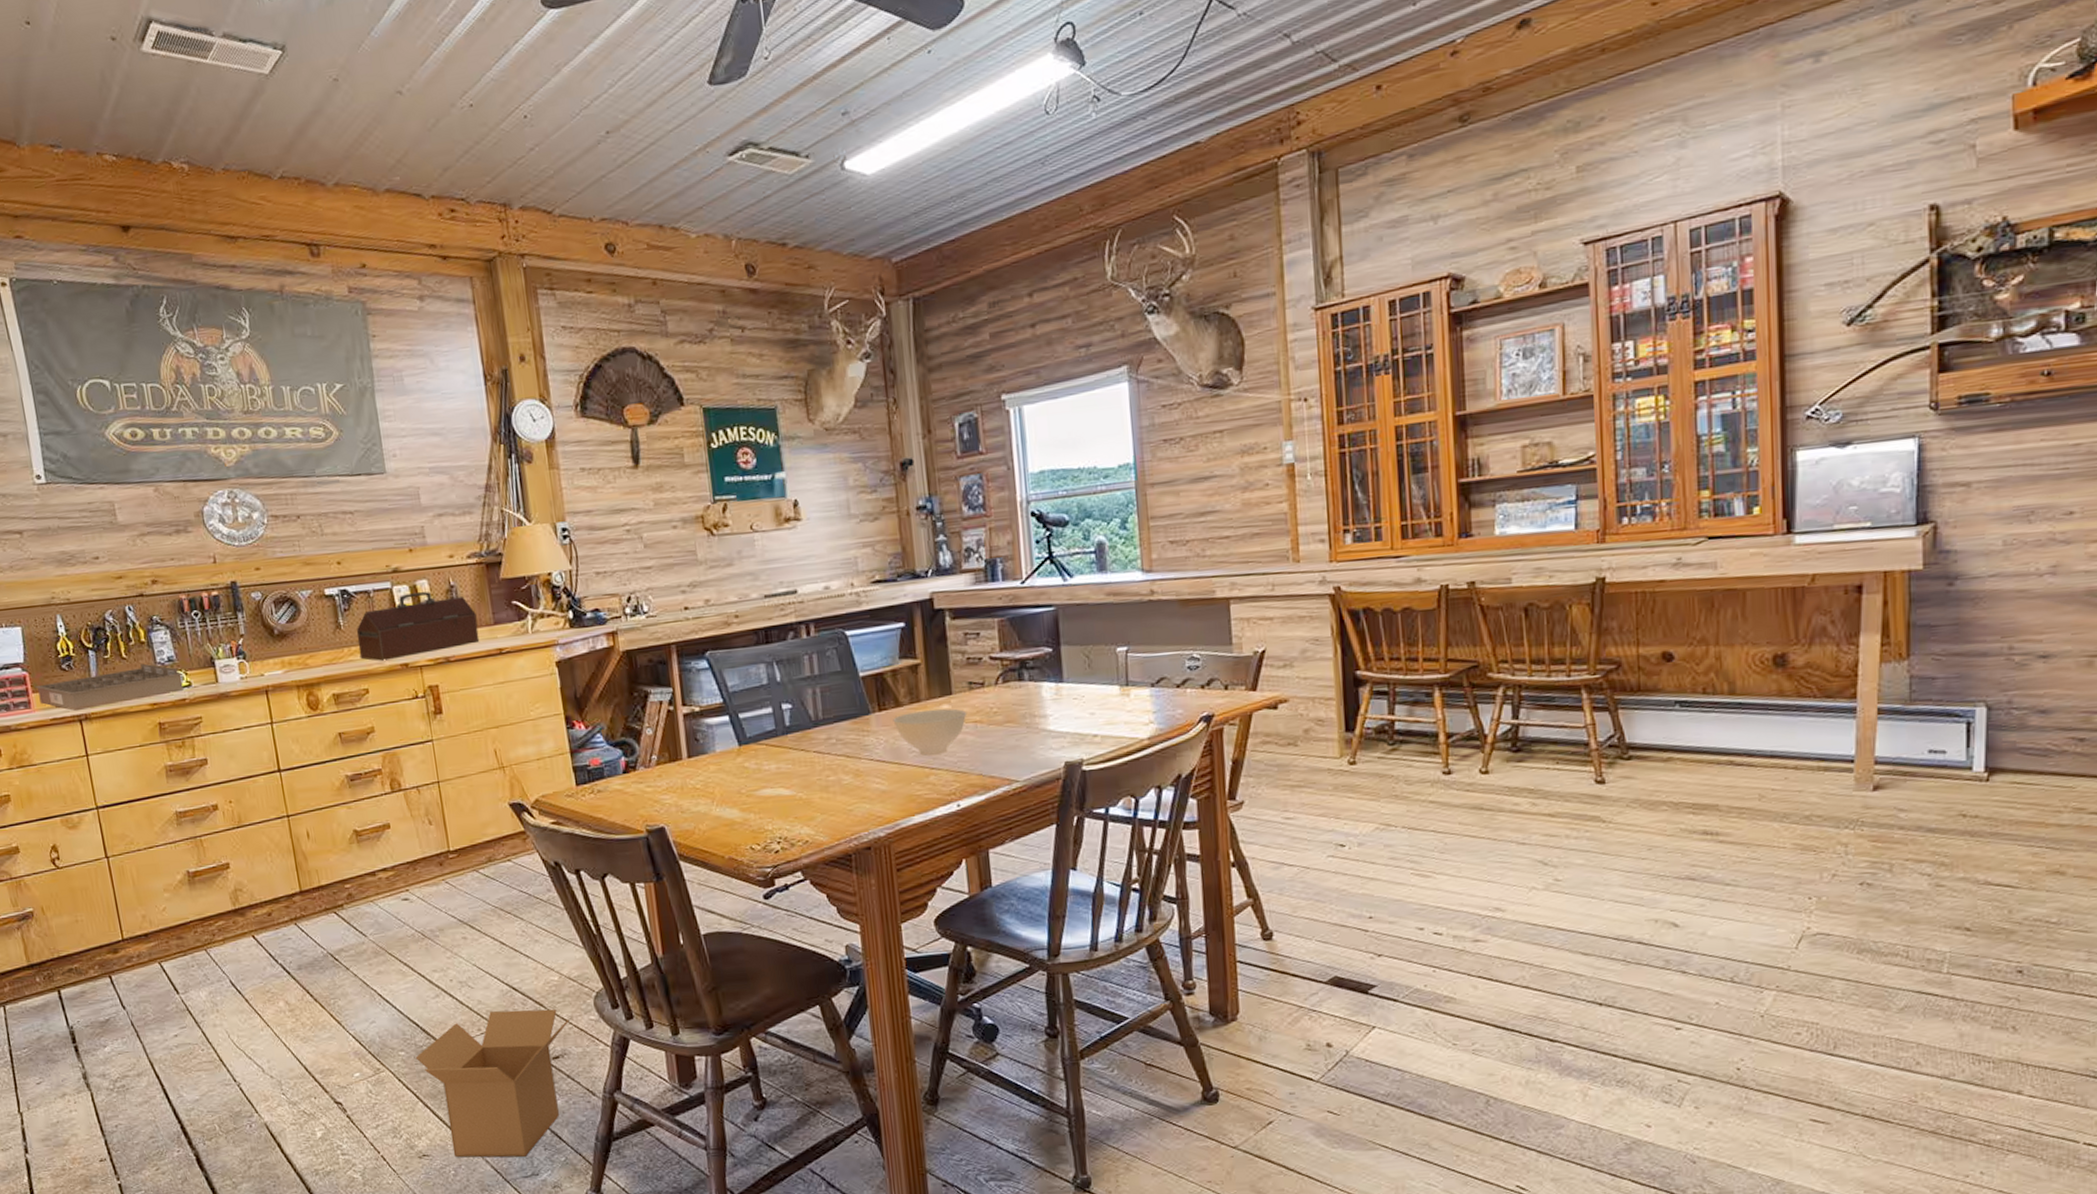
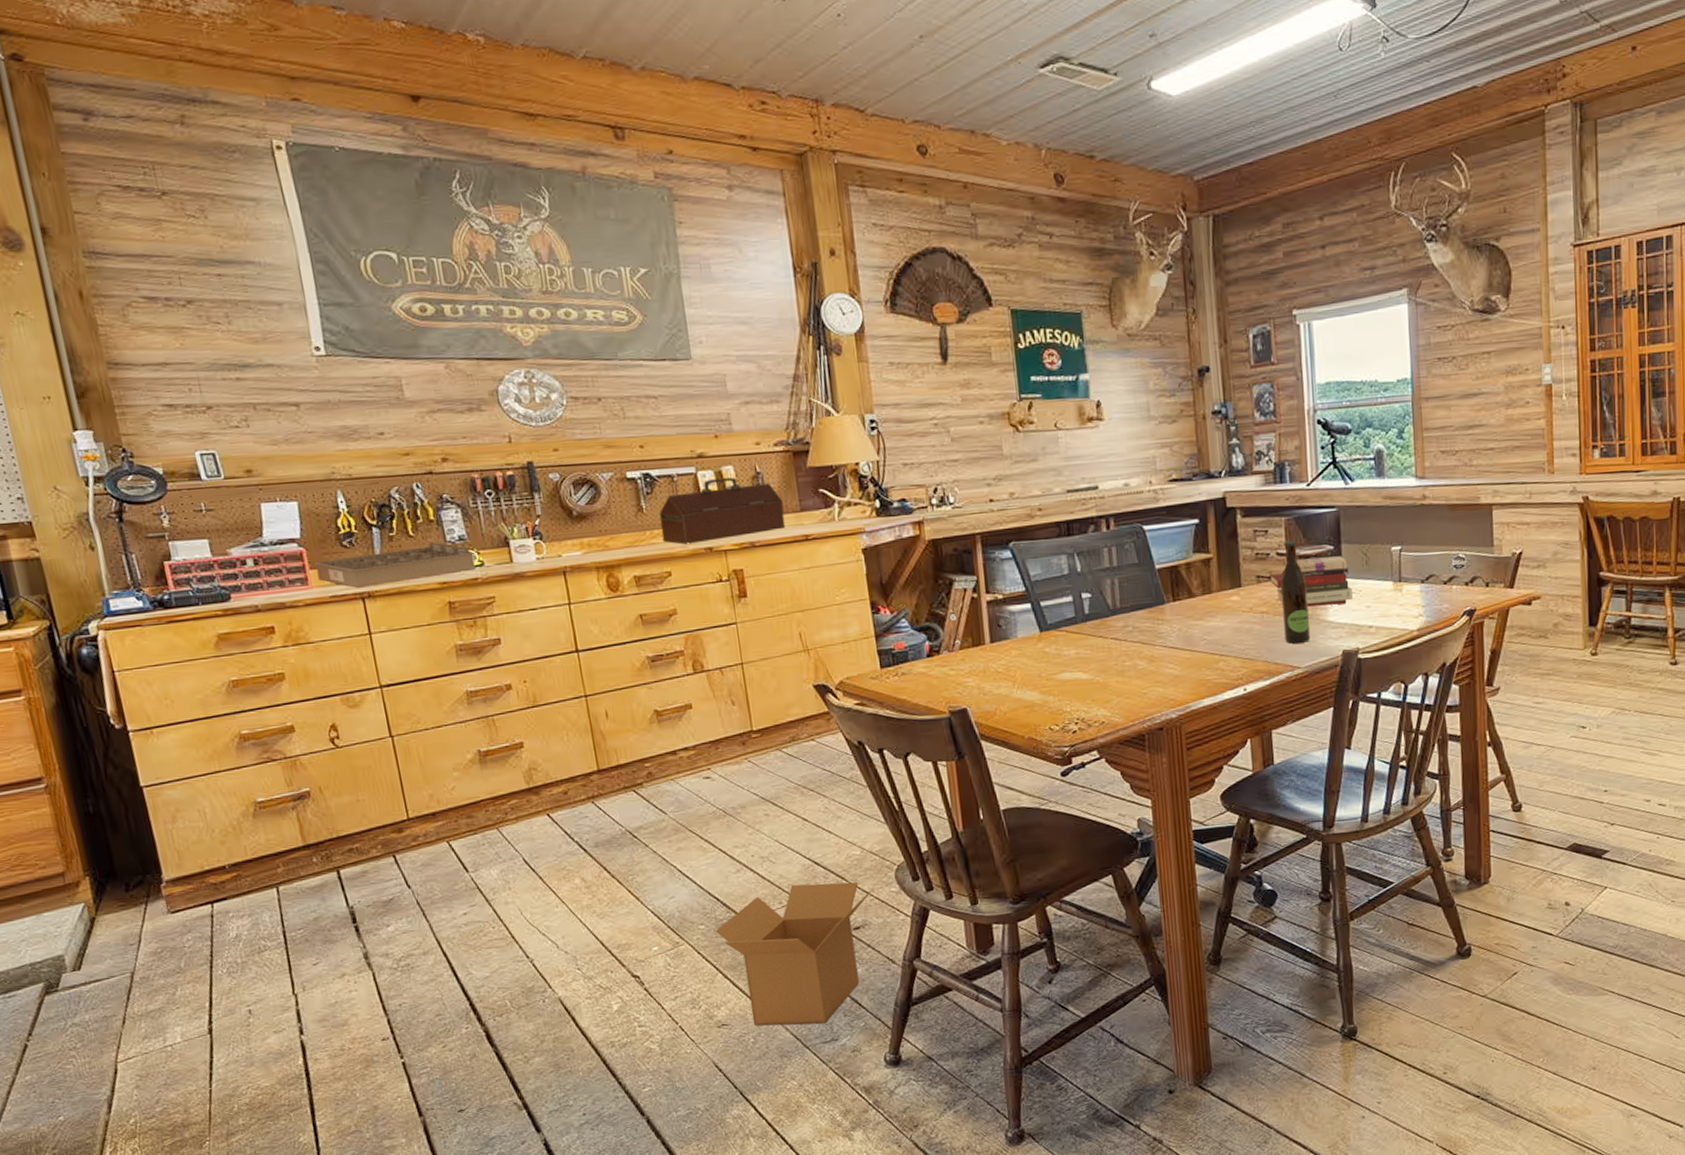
bowl: present [893,708,967,756] -> none [1186,600,1255,643]
books: none [983,659,1075,715] -> present [1270,556,1353,607]
bottle: none [994,643,1028,755] -> present [1280,540,1310,644]

